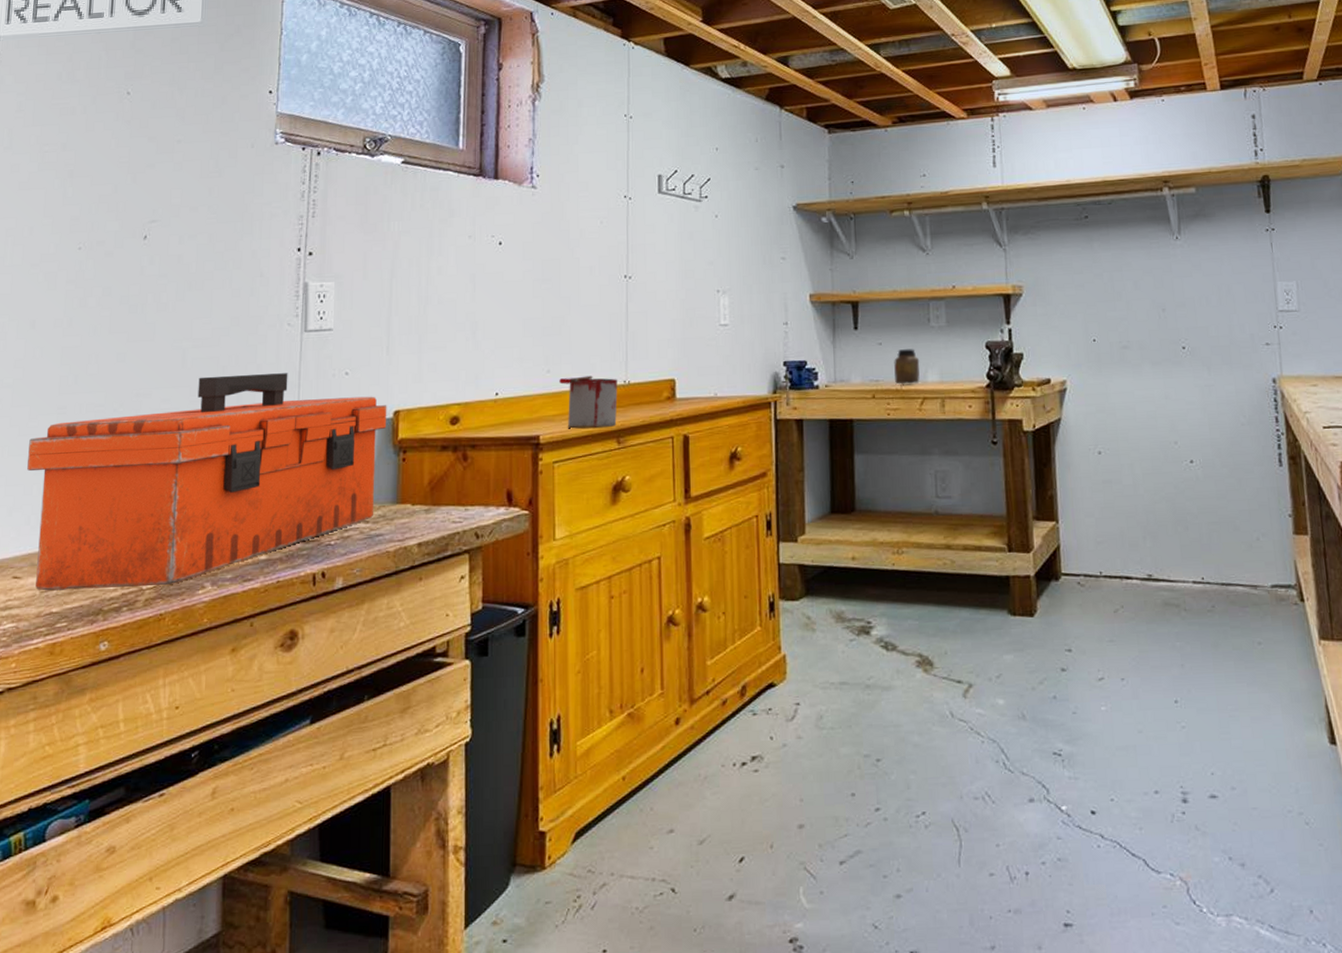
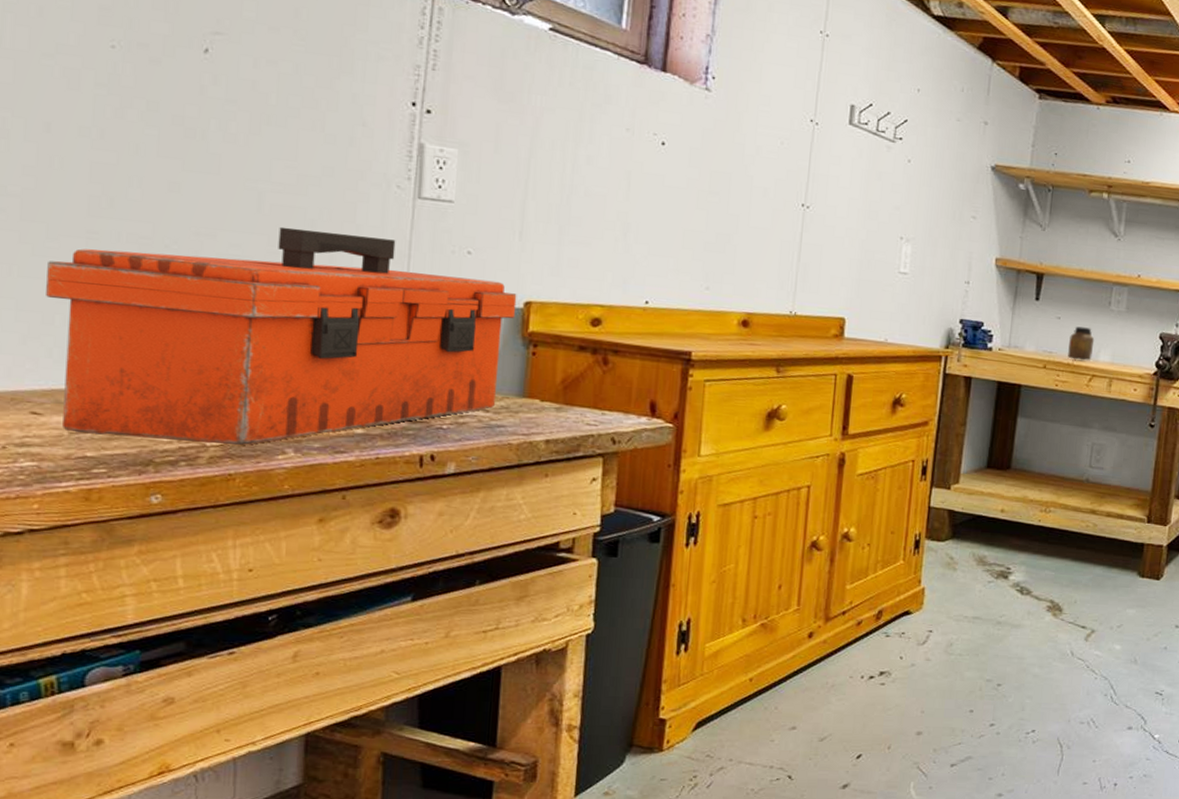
paint can: present [559,375,618,430] -> none [718,298,783,356]

